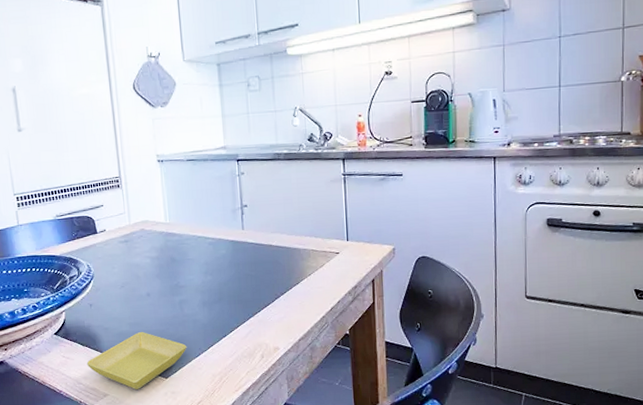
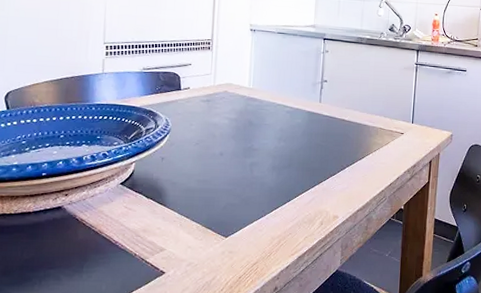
saucer: present [86,331,187,390] -> none [148,189,251,246]

